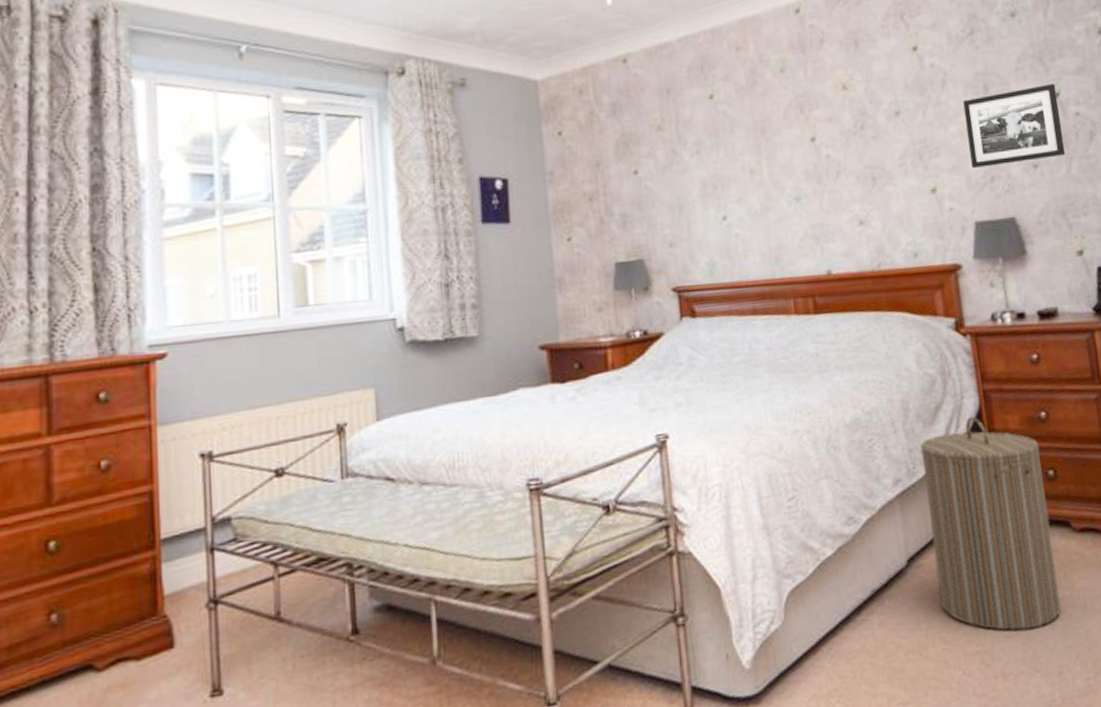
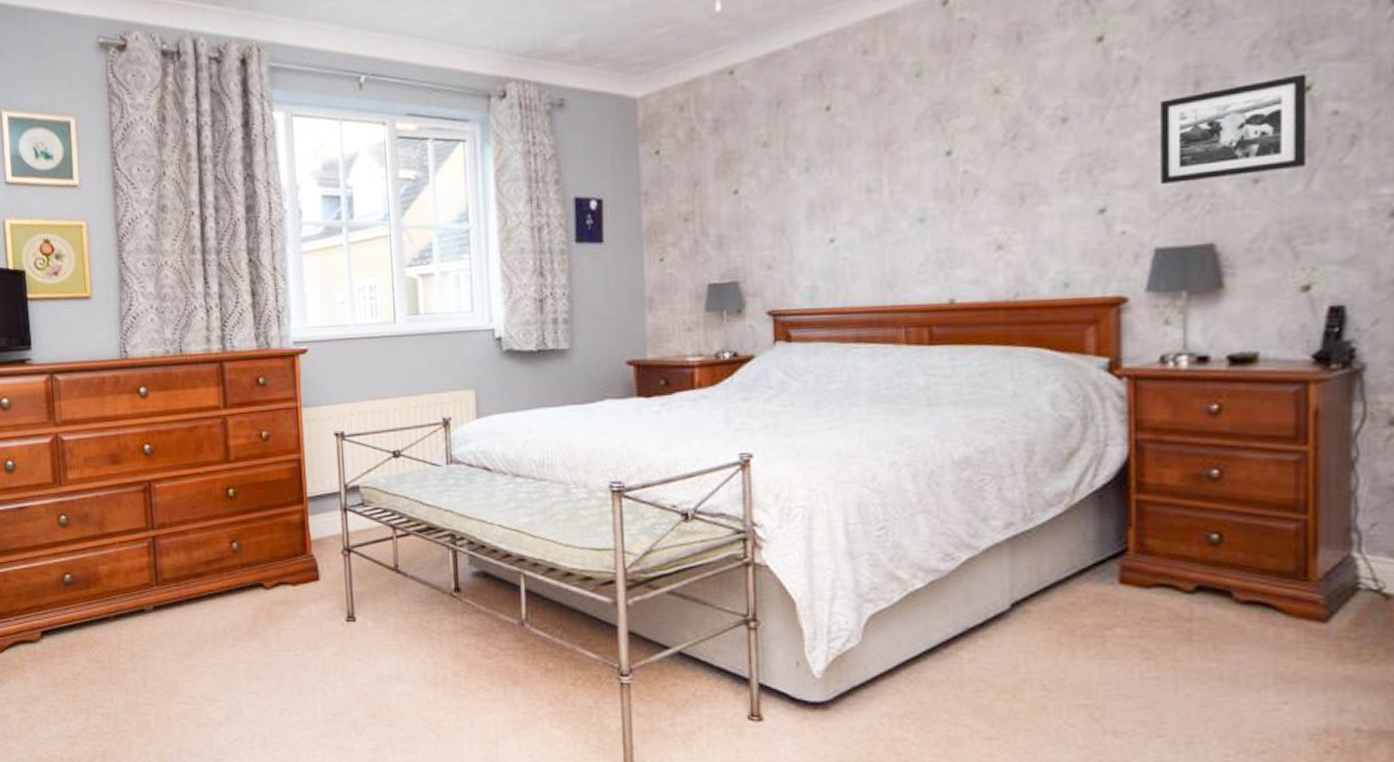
laundry hamper: present [920,416,1061,631] -> none [1043,466,1204,693]

